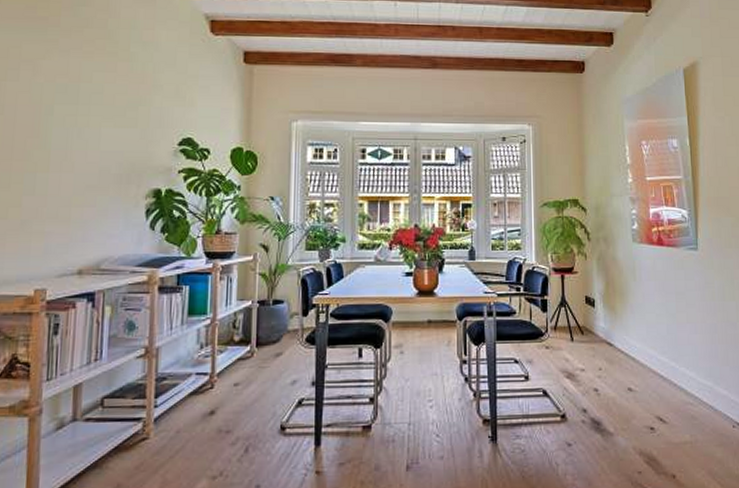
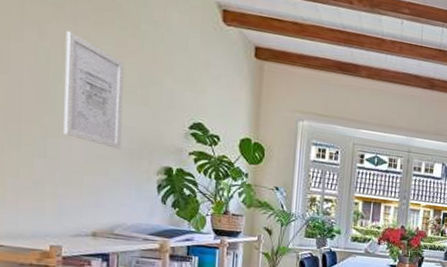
wall art: none [53,65,114,176] -> present [63,31,125,149]

